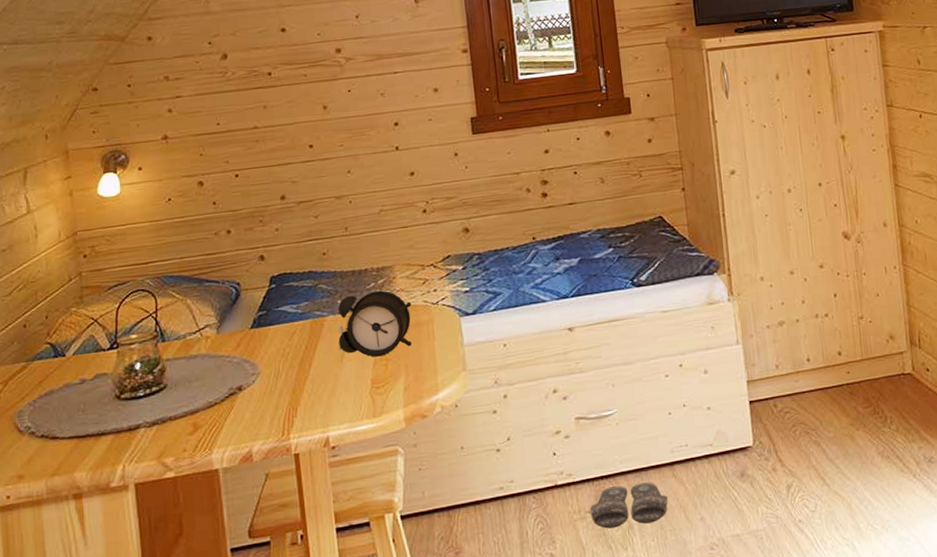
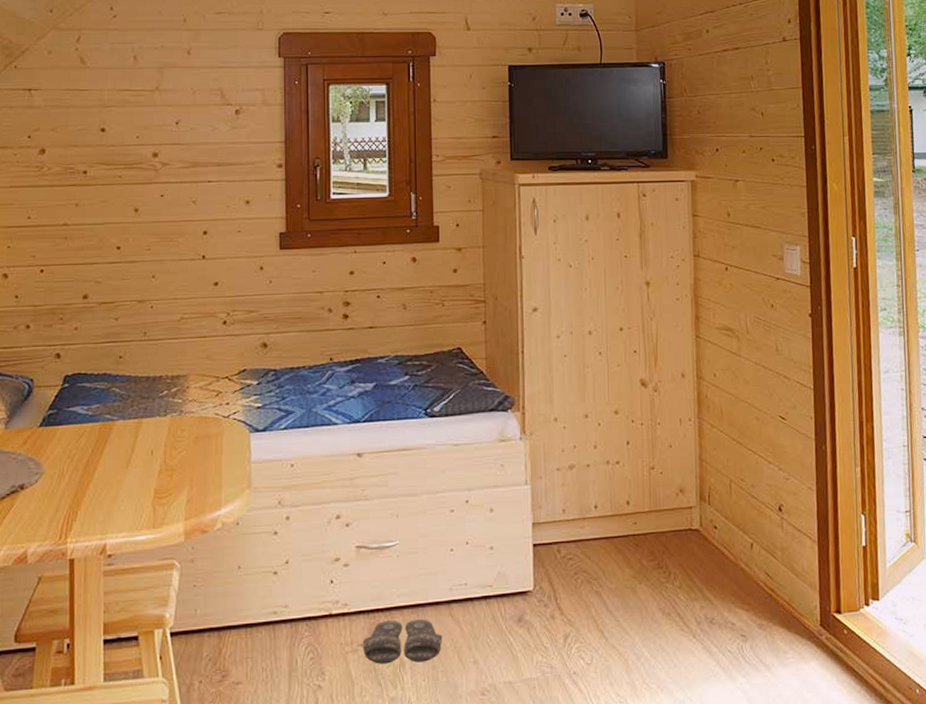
alarm clock: present [337,290,412,357] -> none [124,399,203,466]

